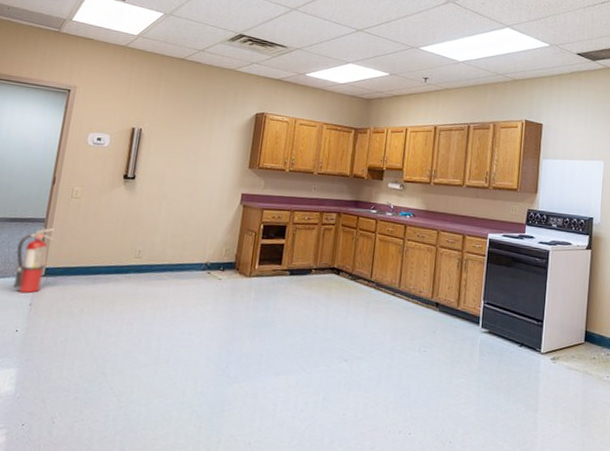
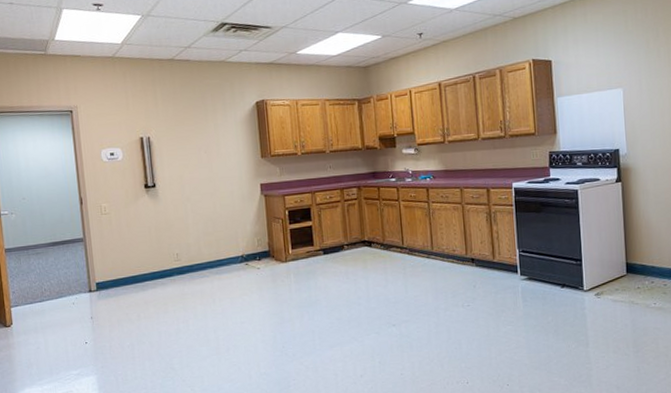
fire extinguisher: present [13,226,56,294] -> none [65,245,98,309]

